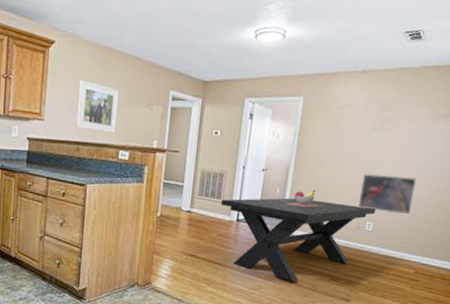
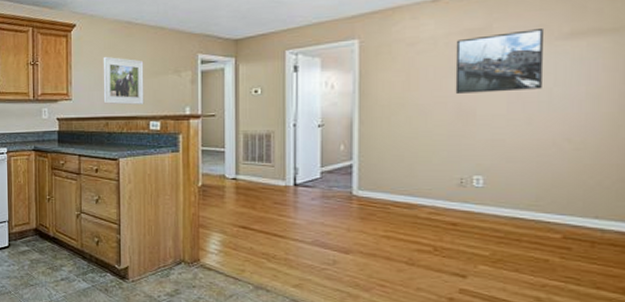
dining table: present [220,190,376,282] -> none [271,143,485,255]
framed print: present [357,173,418,215] -> none [456,115,541,163]
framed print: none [365,107,432,157] -> present [455,29,545,94]

